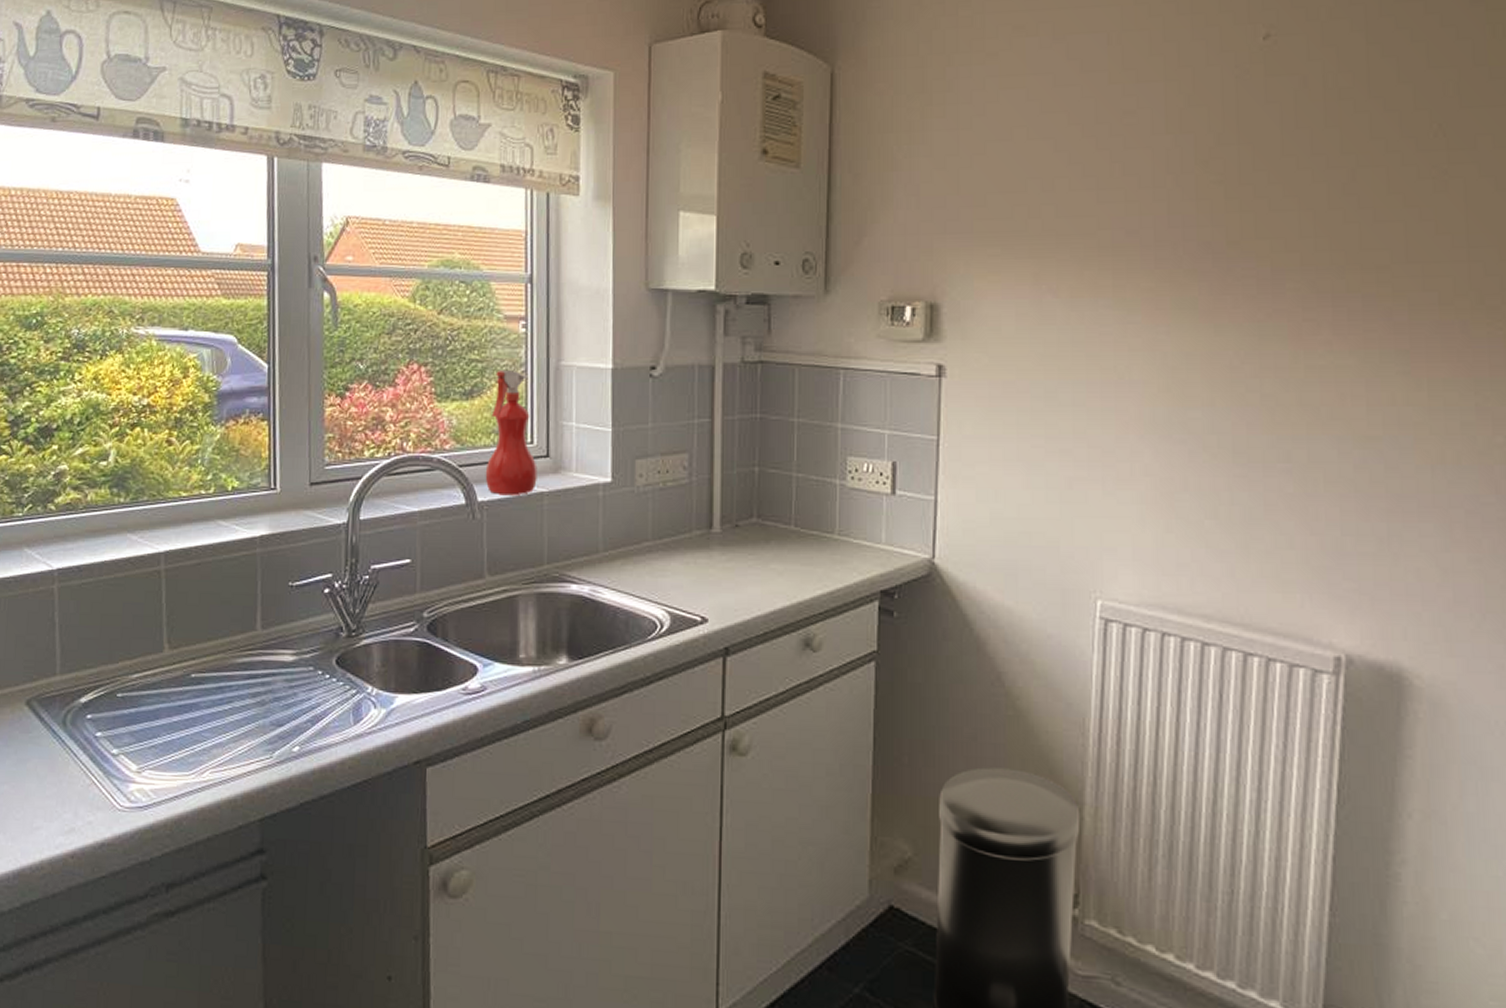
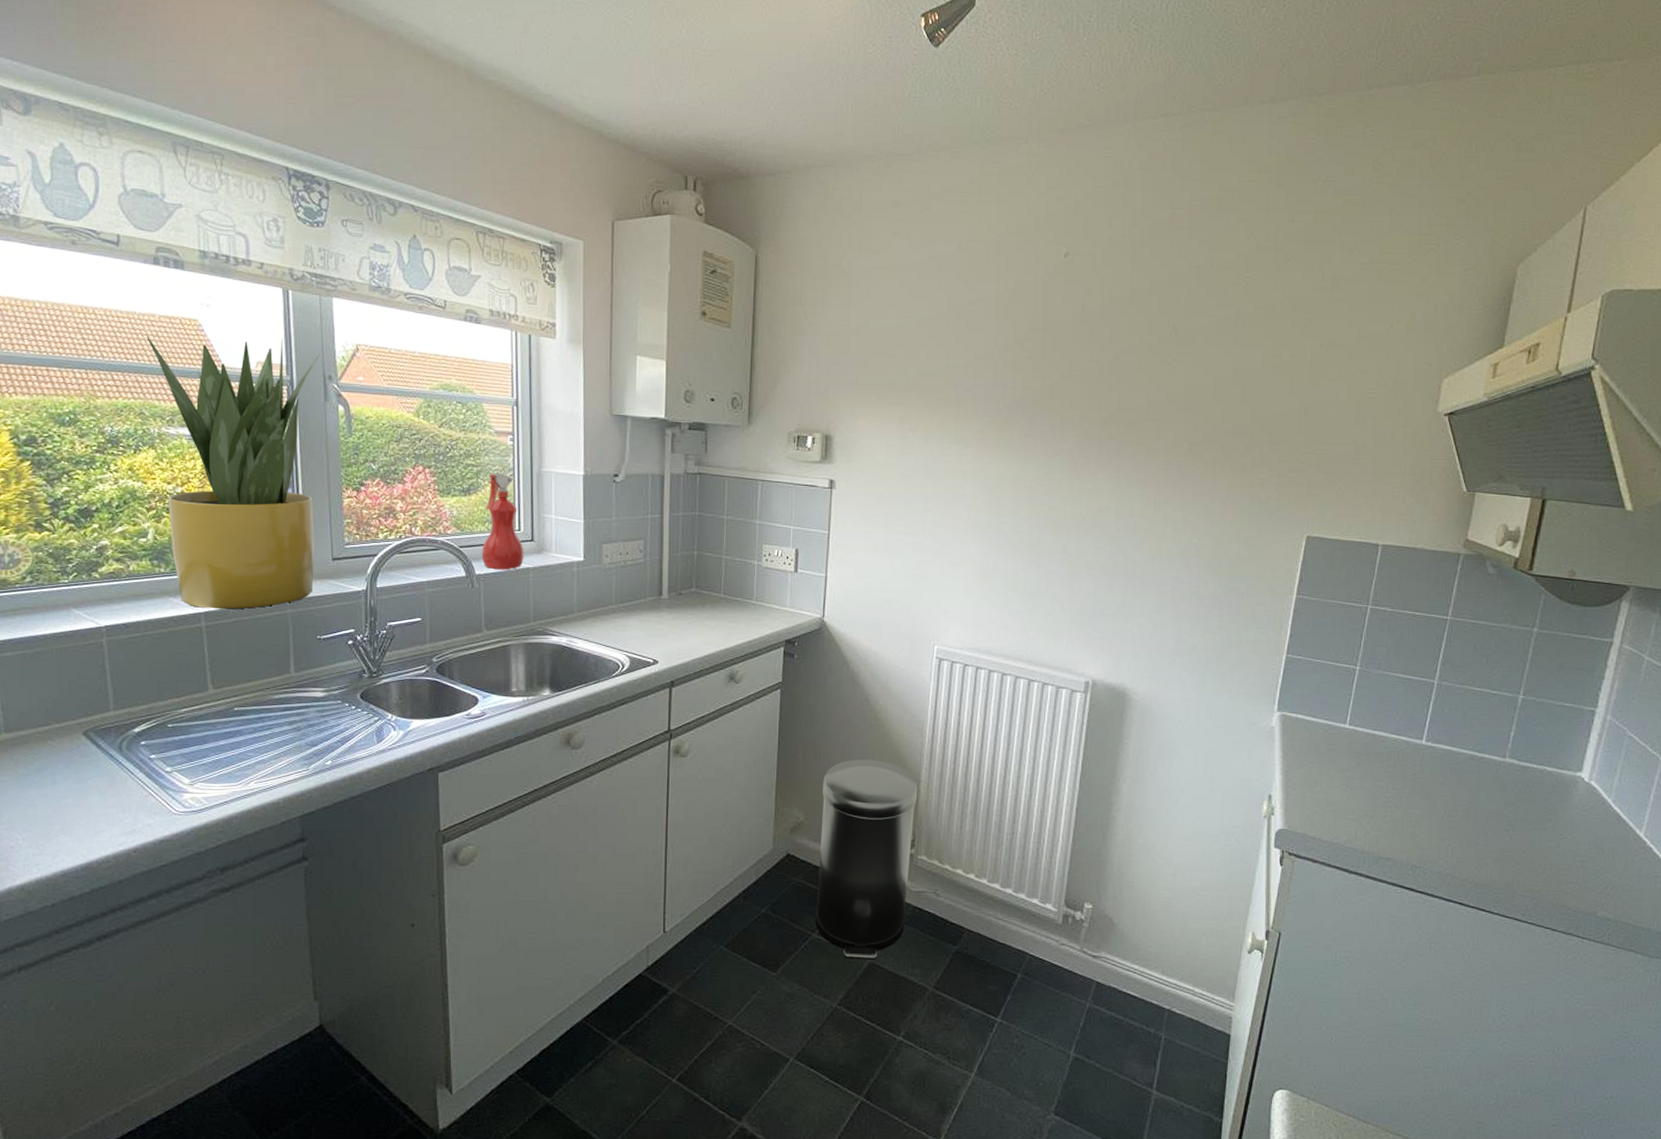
planter: none [121,214,305,549] -> present [146,336,320,610]

